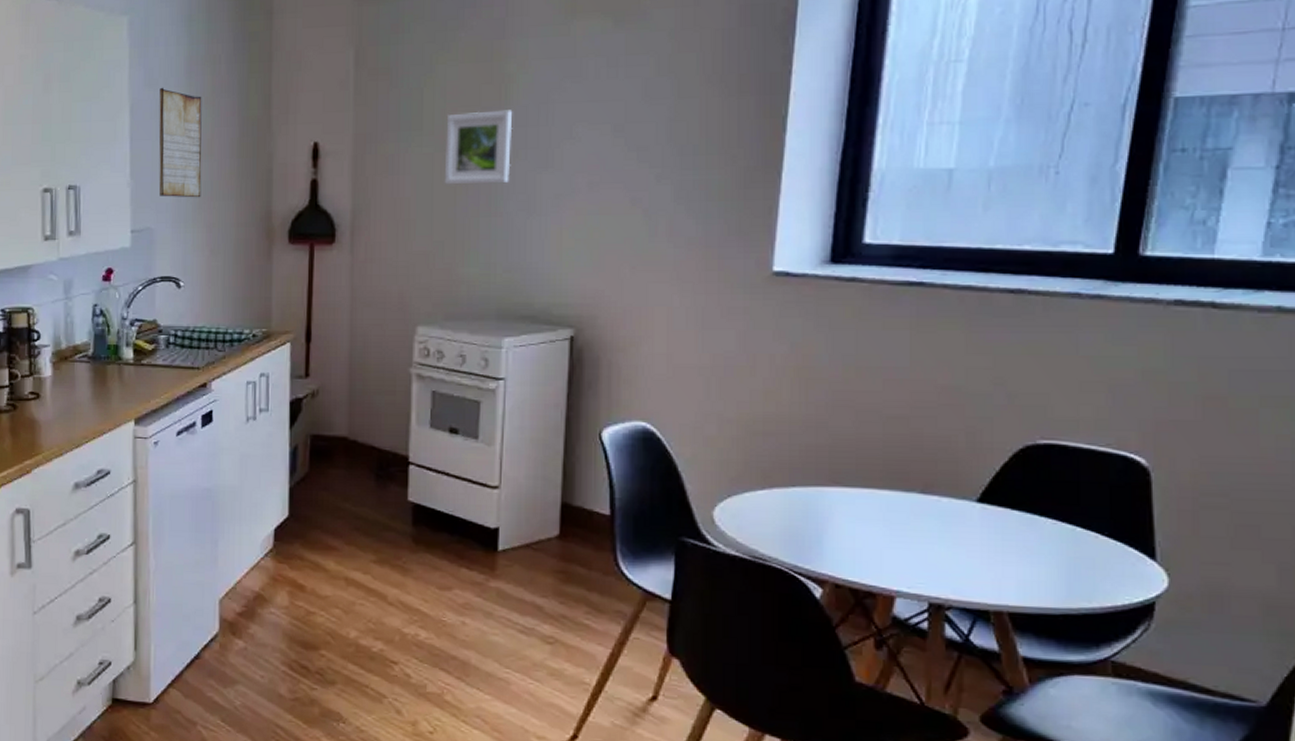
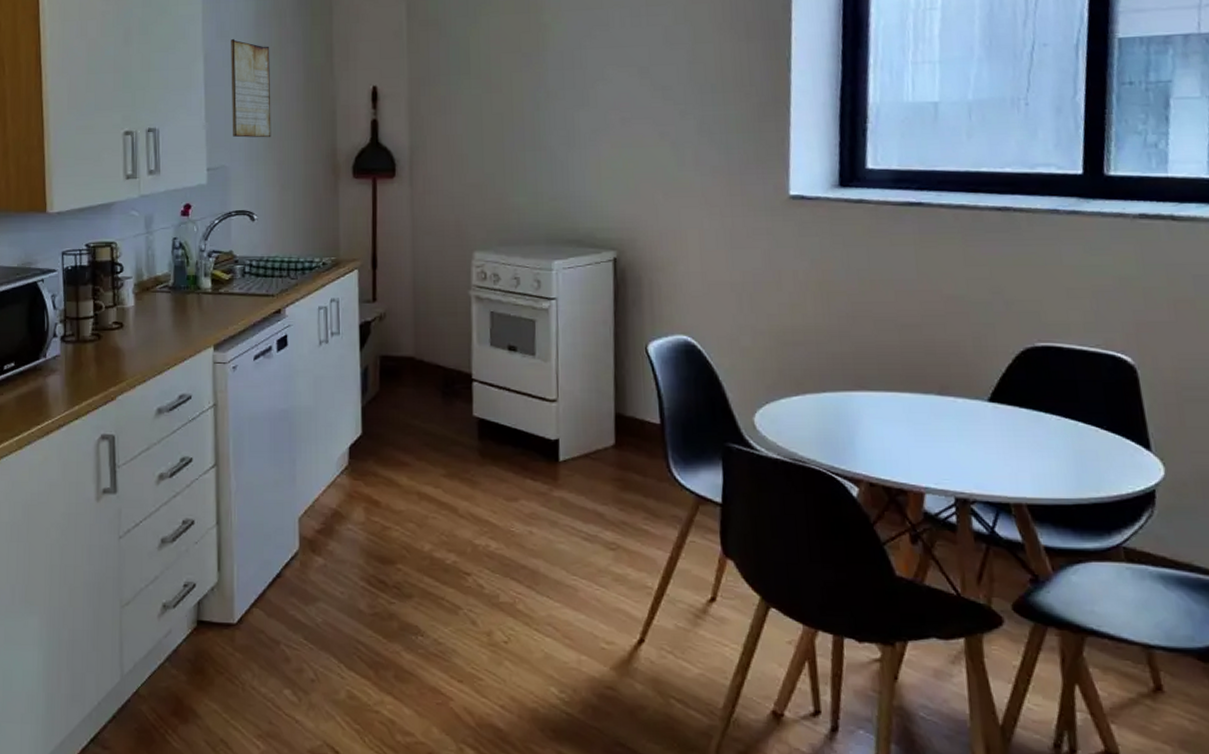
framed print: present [444,110,513,185] -> none [491,55,551,123]

